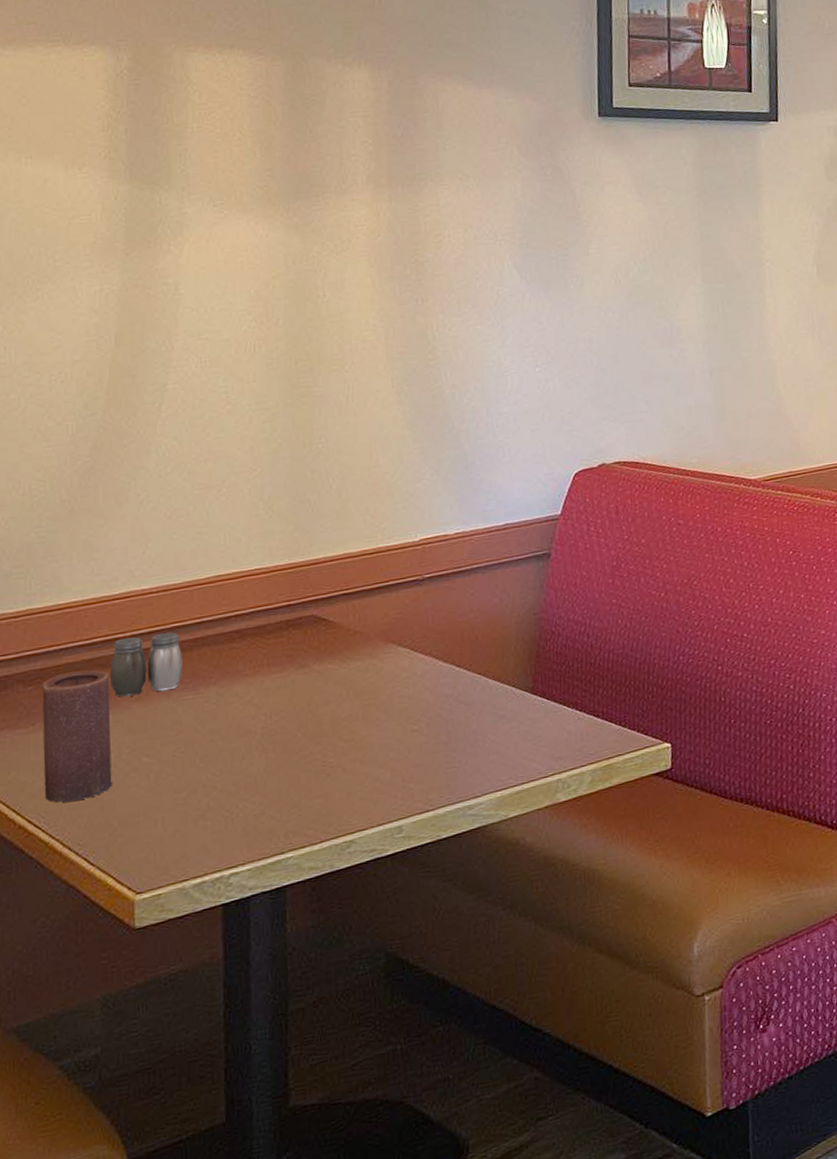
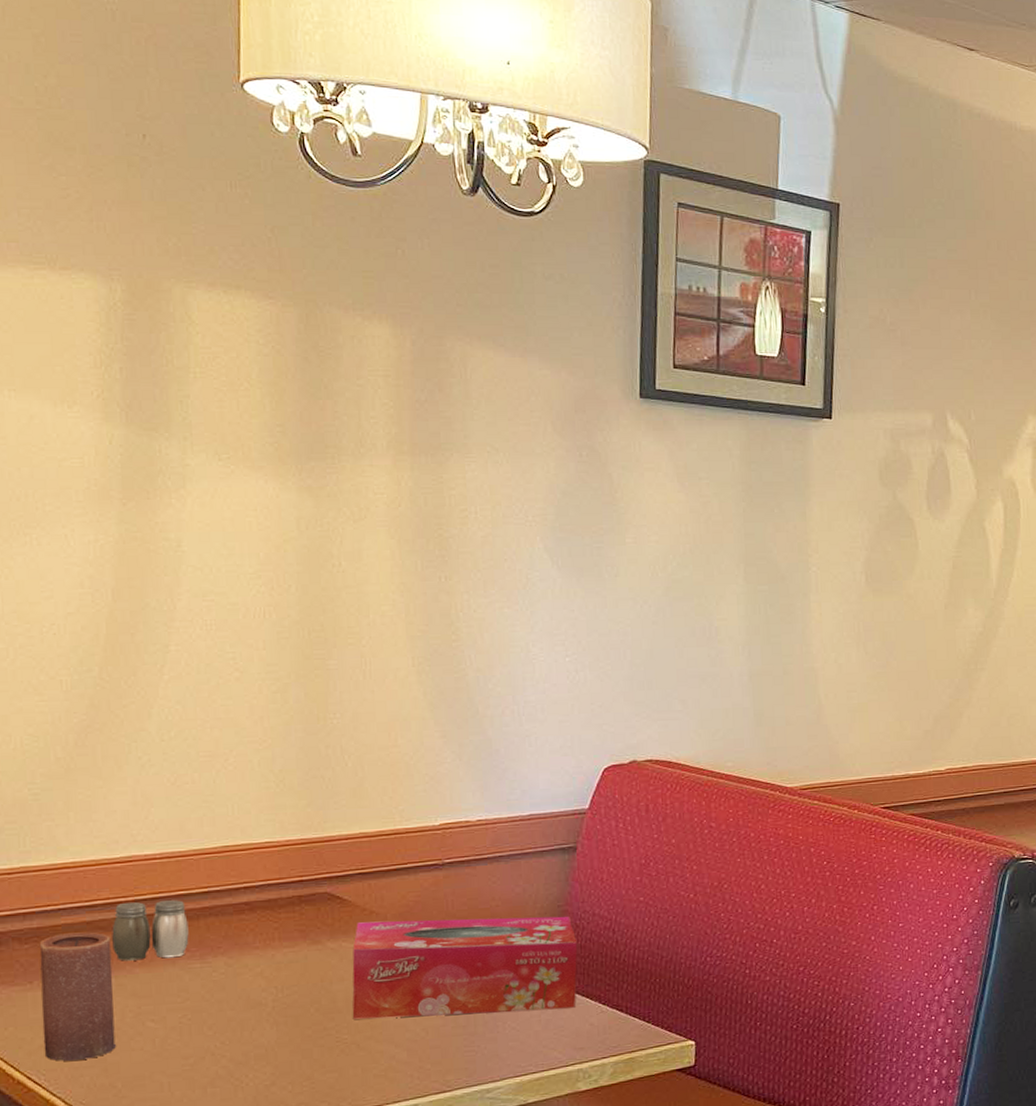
tissue box: none [337,623,554,742] -> present [352,916,578,1019]

